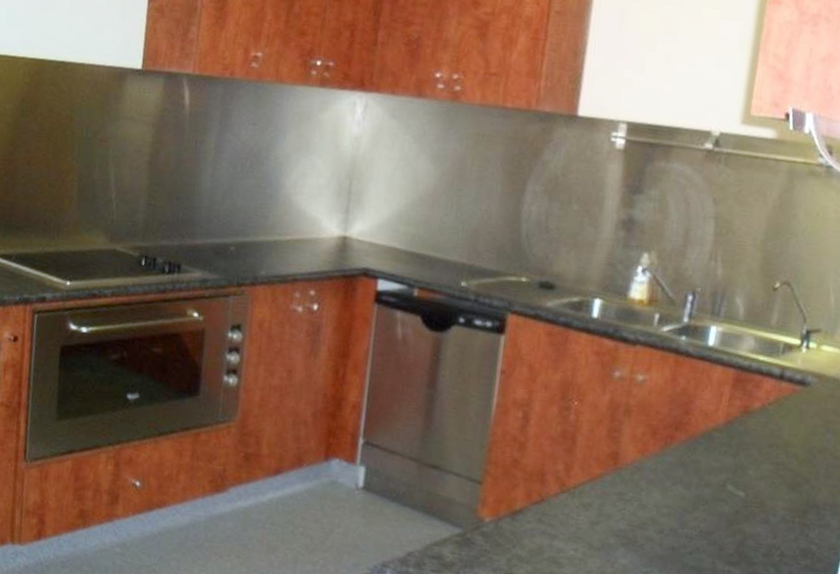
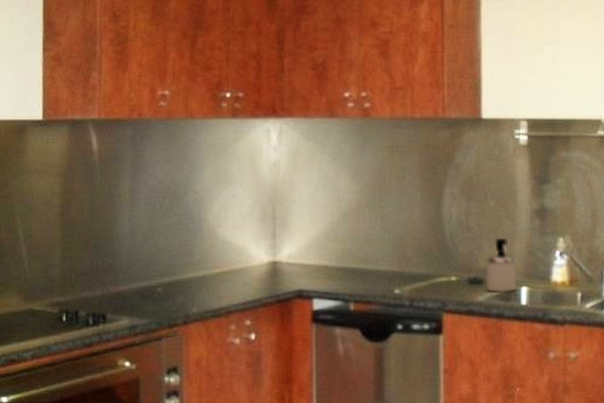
soap dispenser: none [558,245,595,303] -> present [485,239,517,293]

